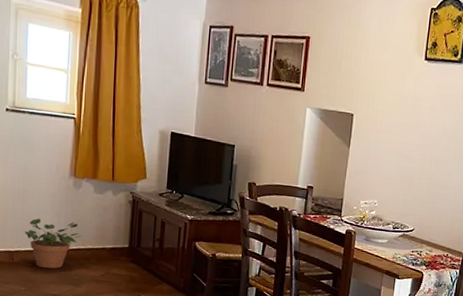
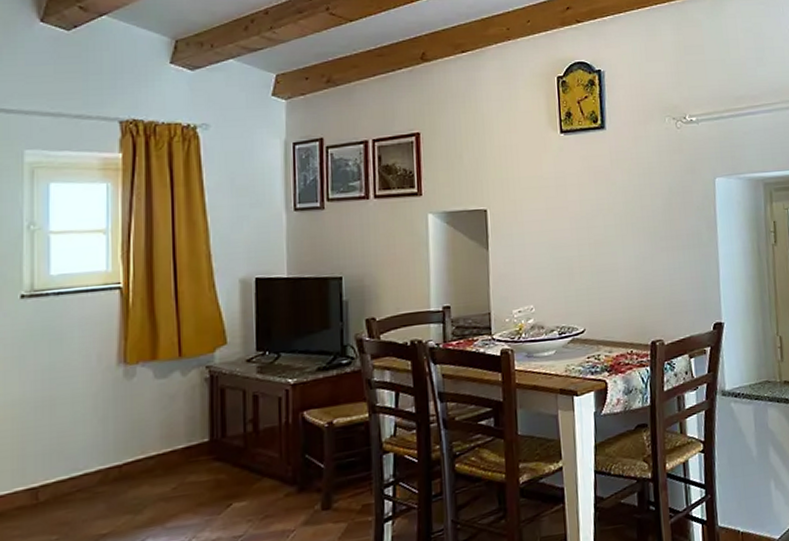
potted plant: present [24,218,82,269] -> none [53,425,140,501]

